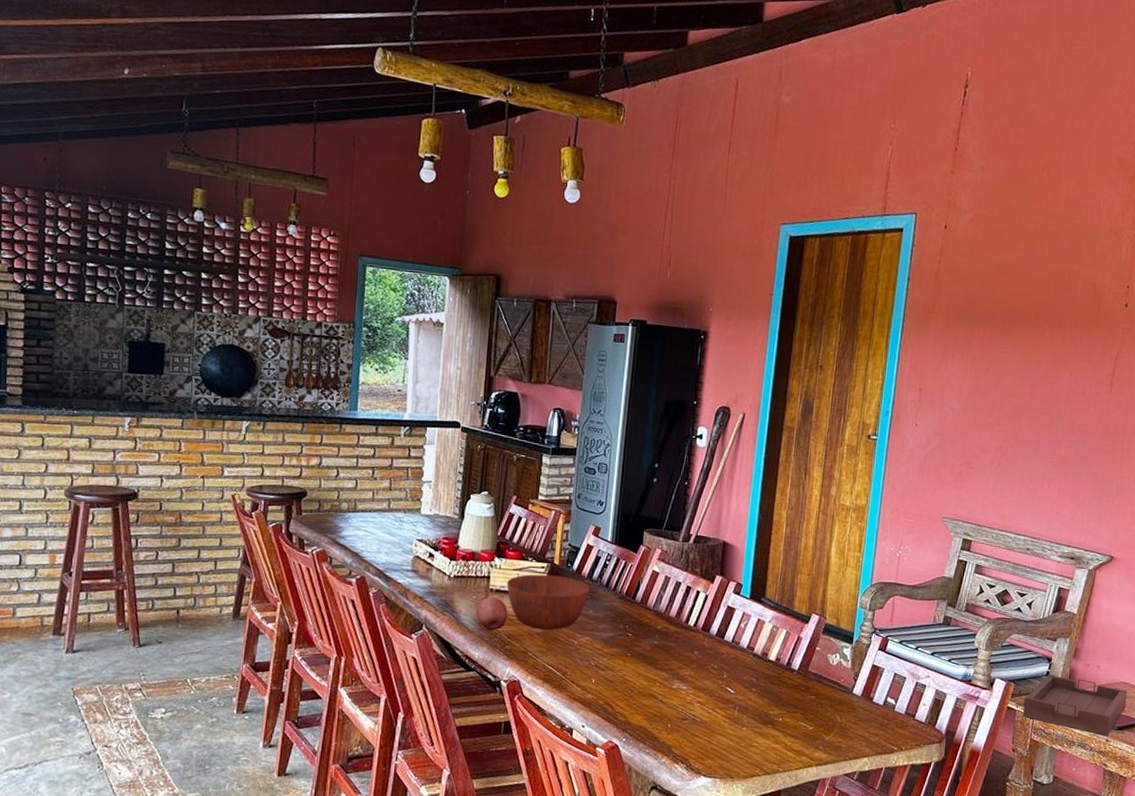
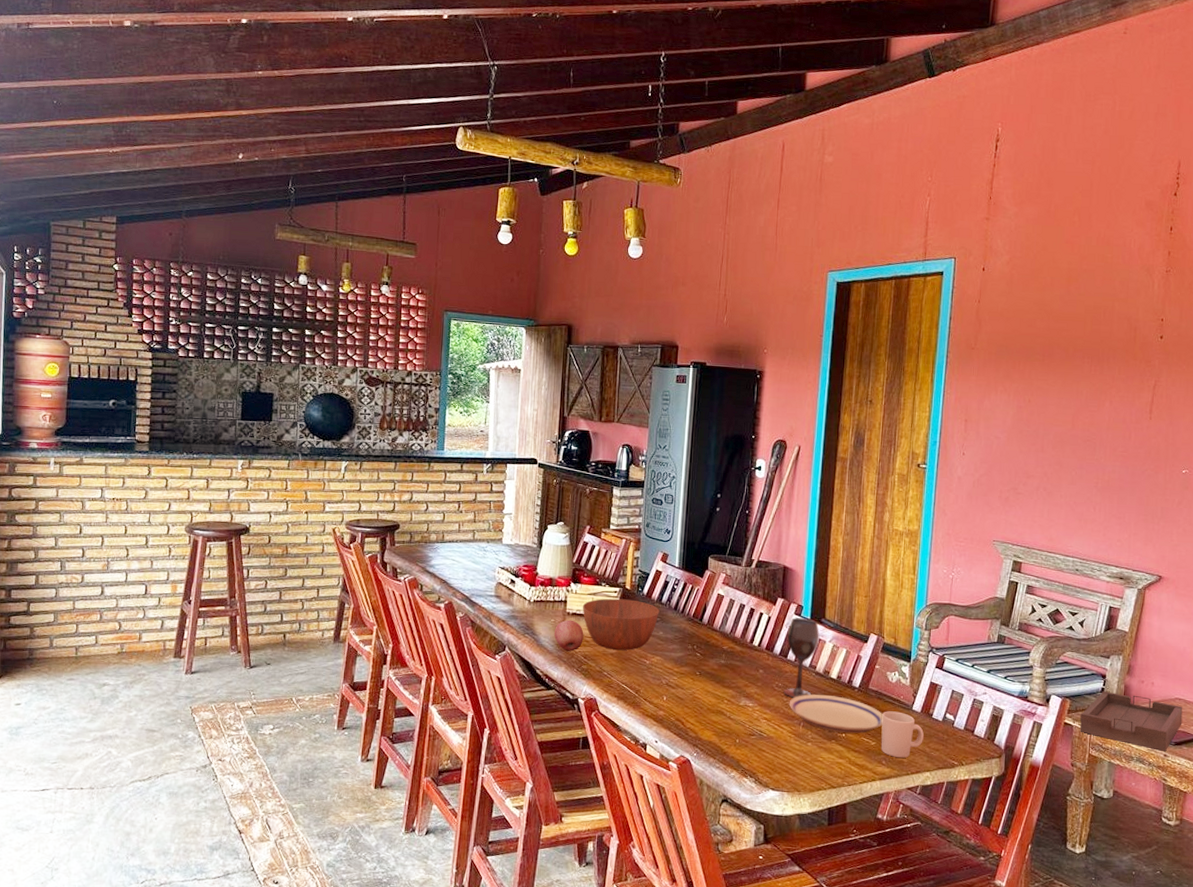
wine glass: none [719,596,759,681] -> present [784,617,819,698]
plate: none [724,677,823,719] -> present [789,694,883,734]
mug: none [818,694,864,743] -> present [881,711,924,758]

